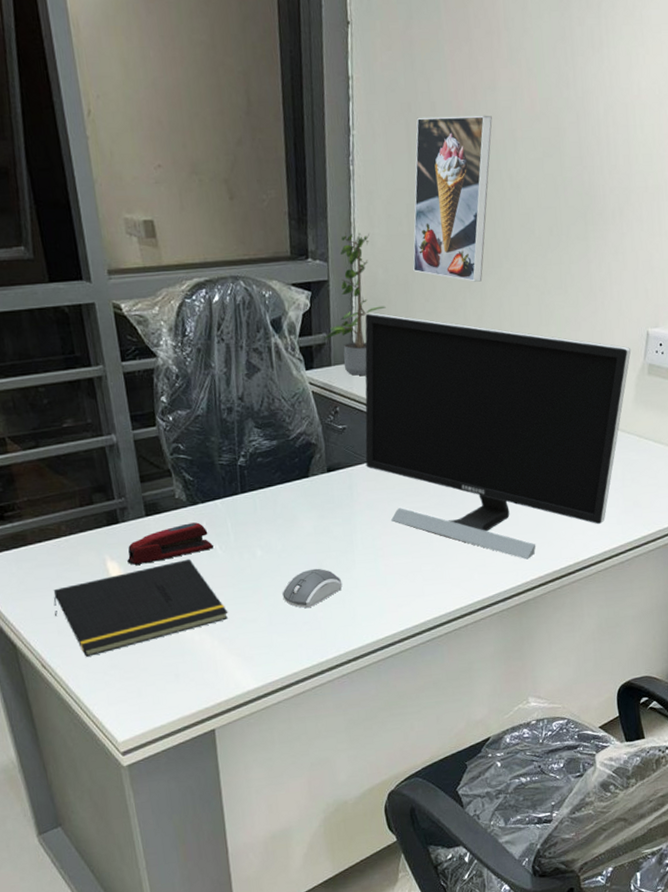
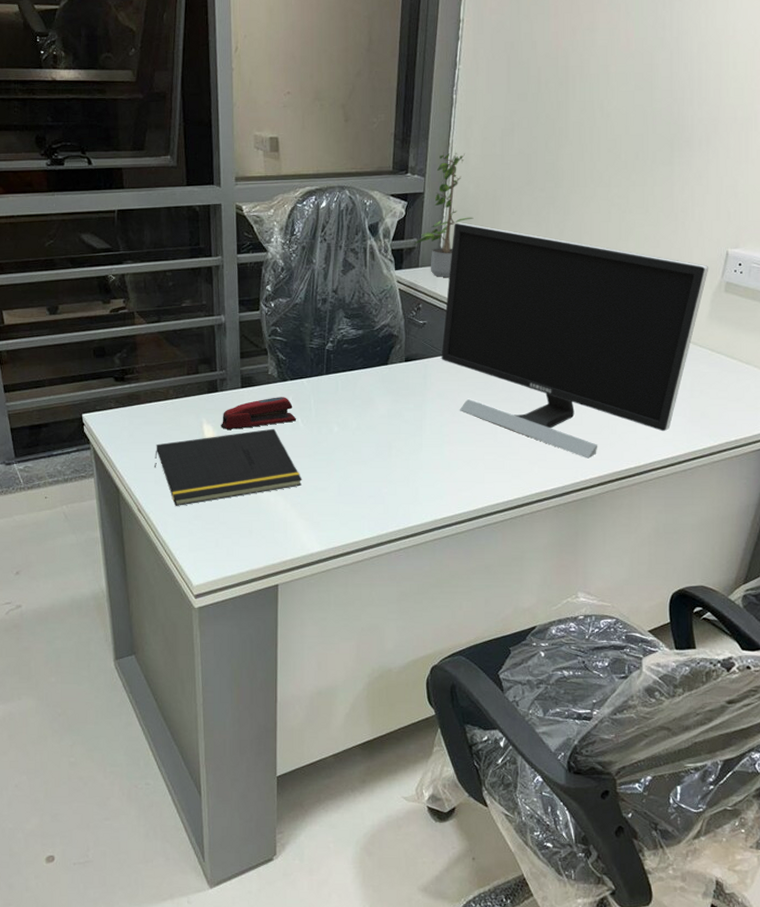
computer mouse: present [282,568,343,609] -> none [352,448,408,484]
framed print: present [413,115,492,282] -> none [502,52,589,199]

